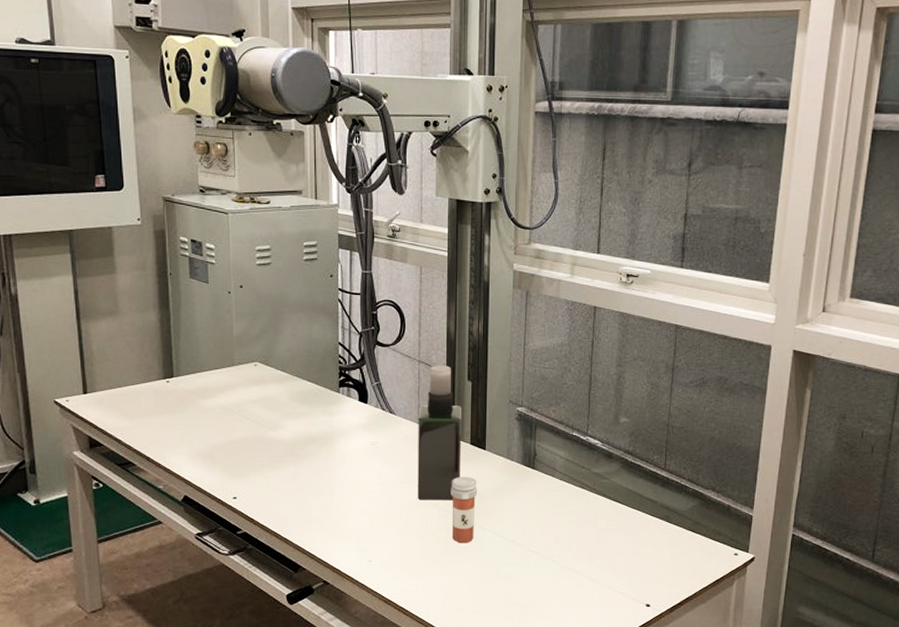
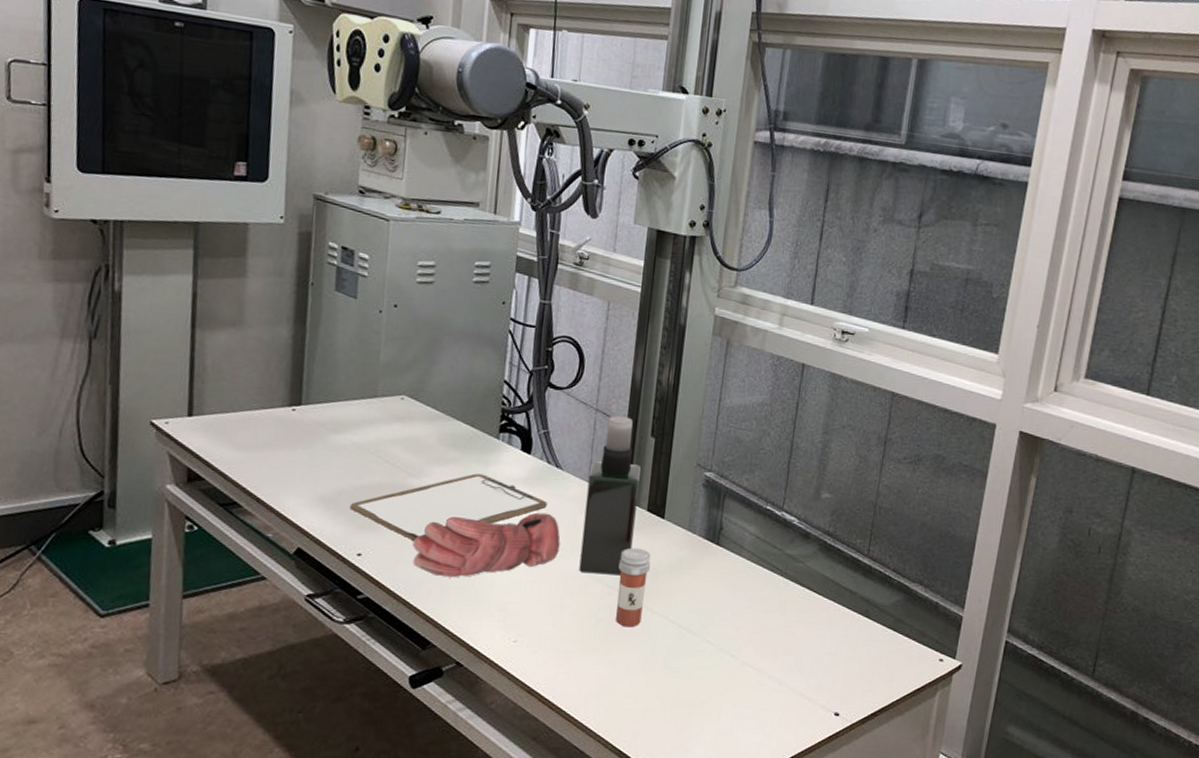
clipboard: none [223,423,385,483] -> present [351,473,547,541]
glove: none [278,452,400,512] -> present [412,512,561,578]

